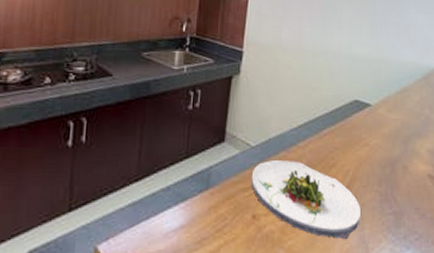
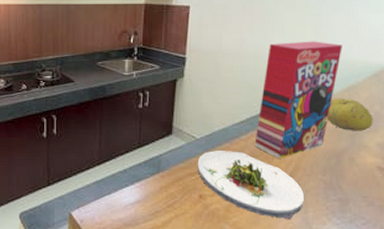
cereal box: none [312,39,396,168] -> present [254,41,342,159]
fruit: none [382,101,424,137] -> present [326,98,373,131]

